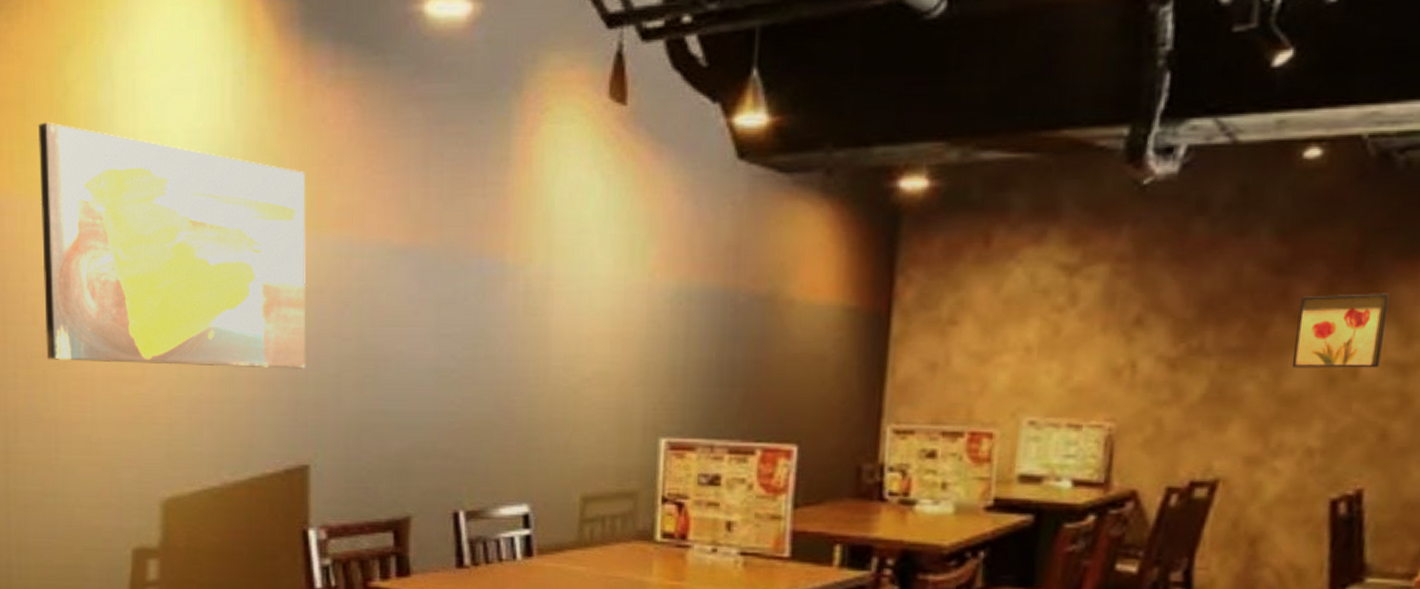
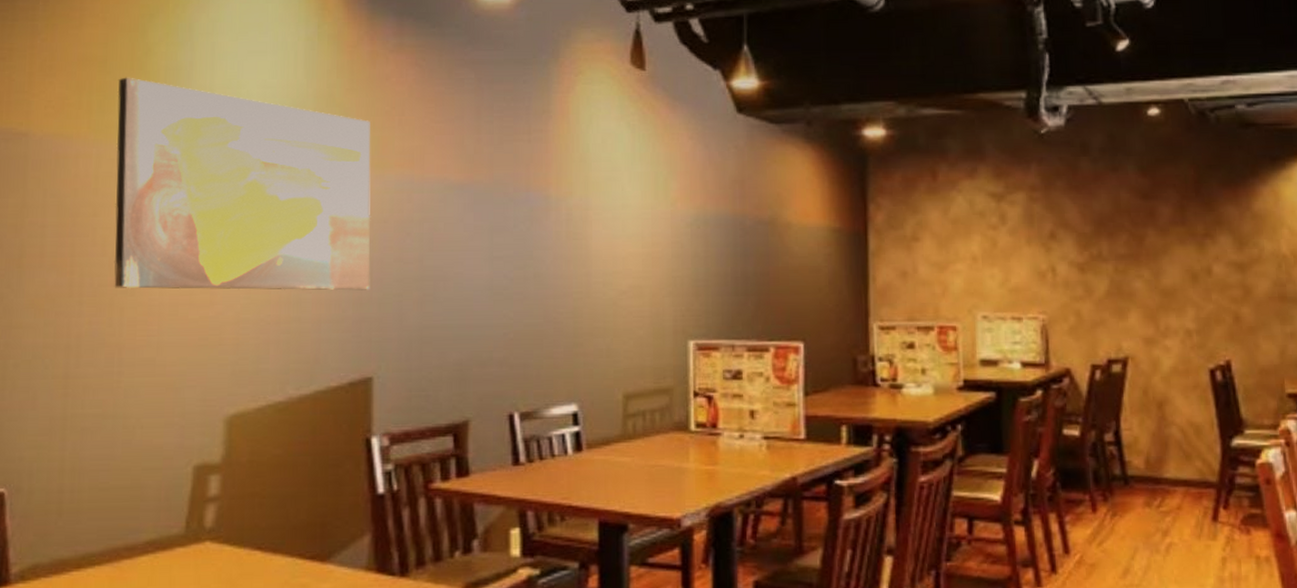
wall art: present [1291,293,1390,368] -> none [1163,212,1225,268]

